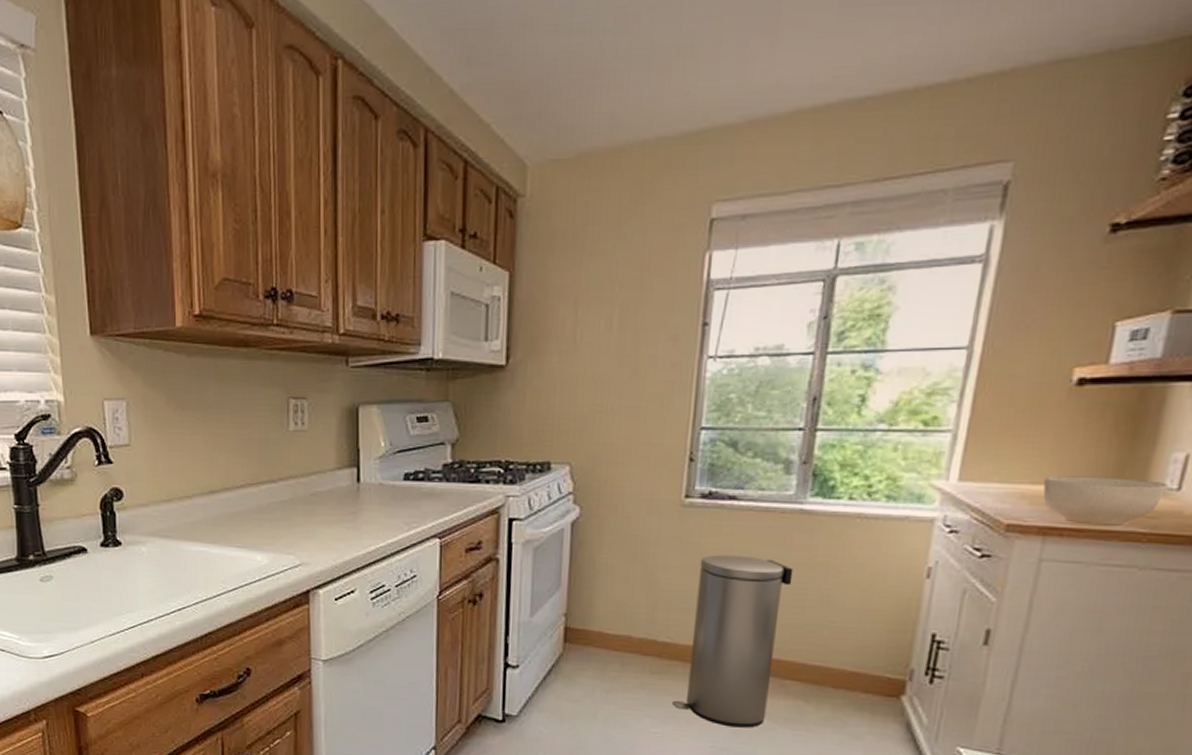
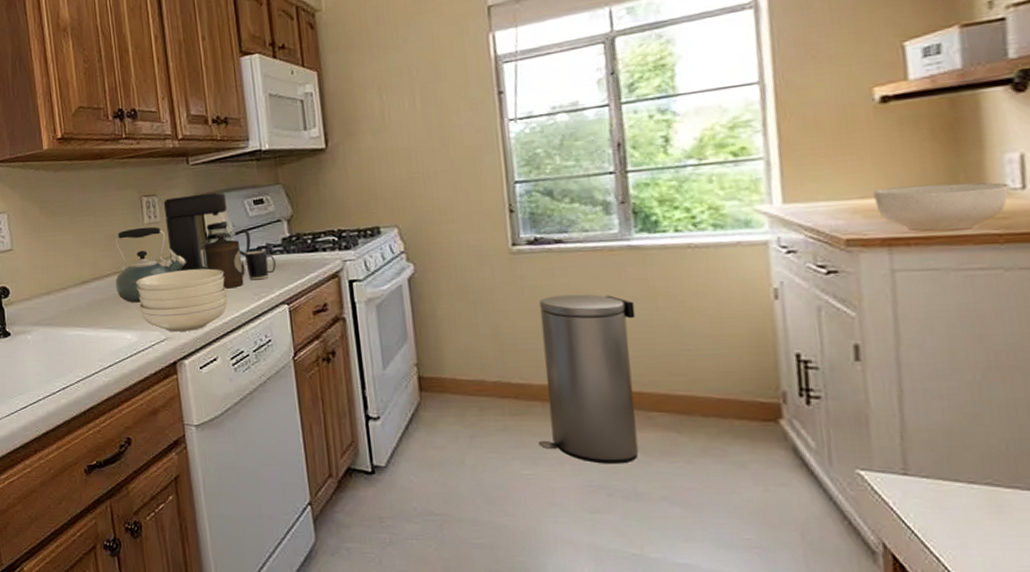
kettle: none [248,434,333,521] -> present [115,227,186,303]
bowl: none [272,489,374,558] -> present [135,268,228,332]
coffee maker: none [313,402,408,502] -> present [163,192,251,276]
canister: none [354,453,396,515] -> present [204,235,244,289]
mug: none [398,474,432,508] -> present [244,250,276,280]

